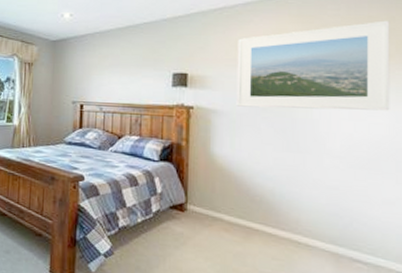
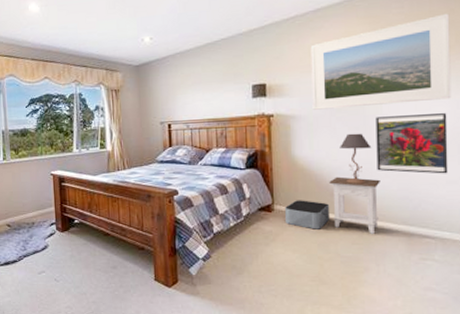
storage bin: none [199,202,250,238] -> present [285,200,331,230]
nightstand: none [250,181,307,250] -> present [329,176,380,234]
table lamp: none [264,136,299,193] -> present [340,133,372,184]
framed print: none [304,121,385,193] -> present [375,113,448,174]

